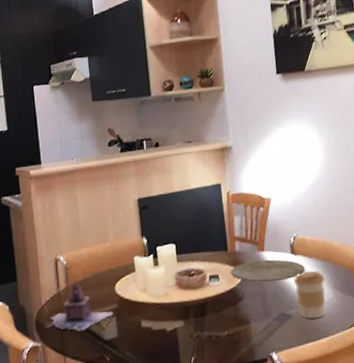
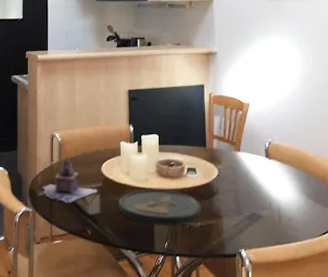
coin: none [136,301,228,341] -> present [118,189,201,226]
plate: present [231,259,305,282] -> none [208,159,278,181]
coffee cup: present [293,271,326,319] -> none [266,177,297,223]

